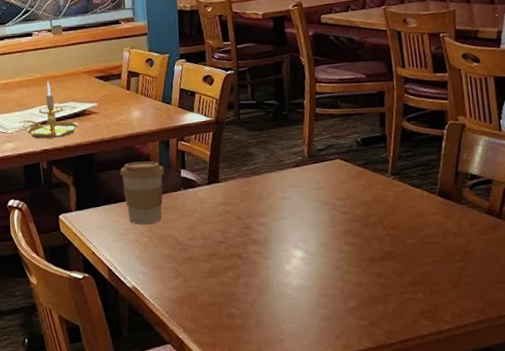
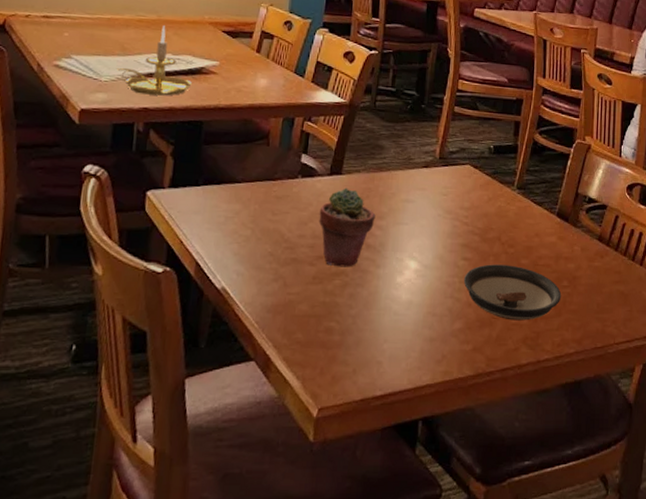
coffee cup: present [120,161,165,225] -> none [231,137,283,215]
potted succulent: none [204,193,257,262] -> present [318,187,376,267]
saucer: none [350,245,456,296] -> present [463,264,562,321]

